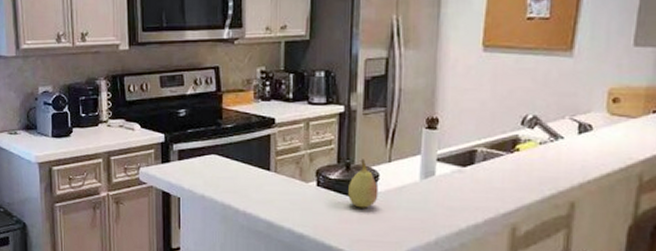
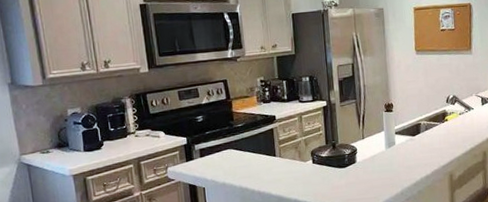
fruit: present [348,159,379,208] -> none [336,139,358,176]

